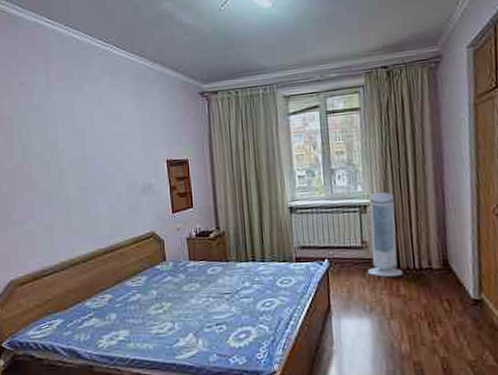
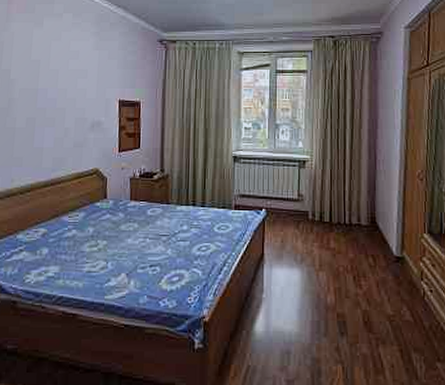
air purifier: present [367,192,403,277] -> none [301,150,334,230]

